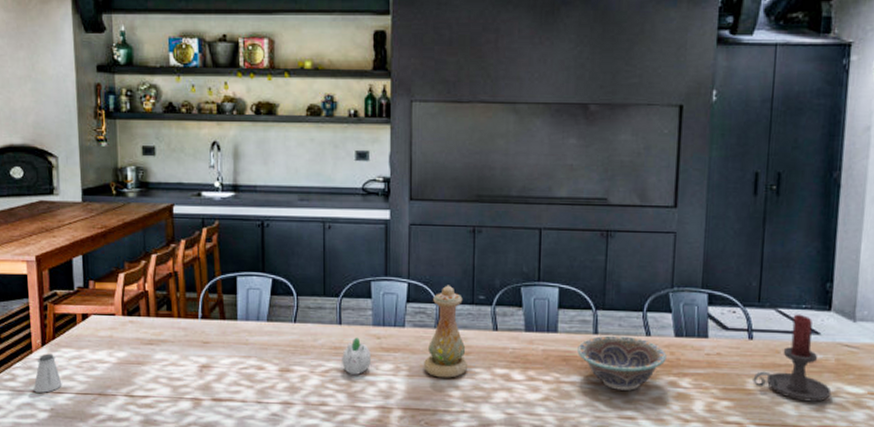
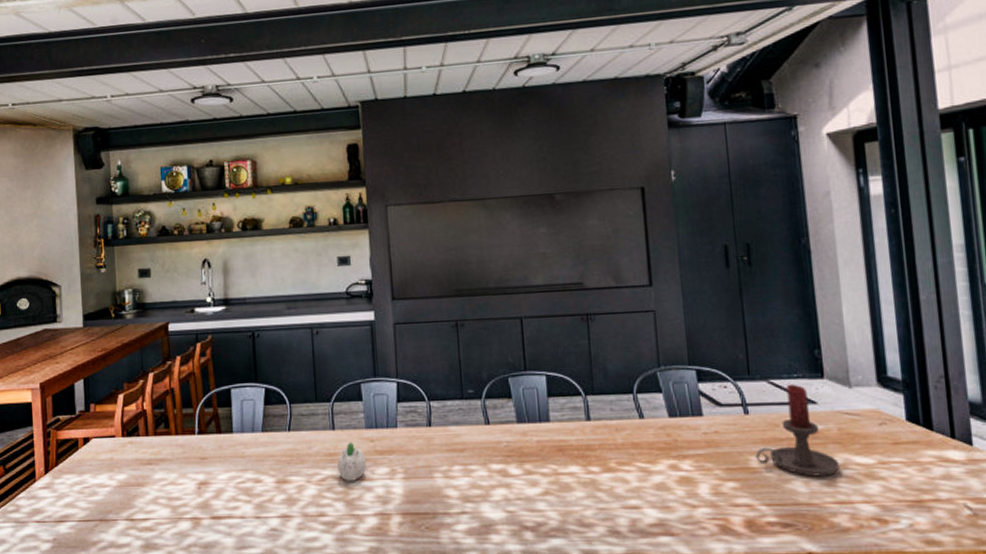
saltshaker: present [33,353,62,393] -> none [36,481,65,523]
vase: present [423,285,469,378] -> none [418,381,464,478]
decorative bowl: present [577,335,667,391] -> none [572,420,664,478]

